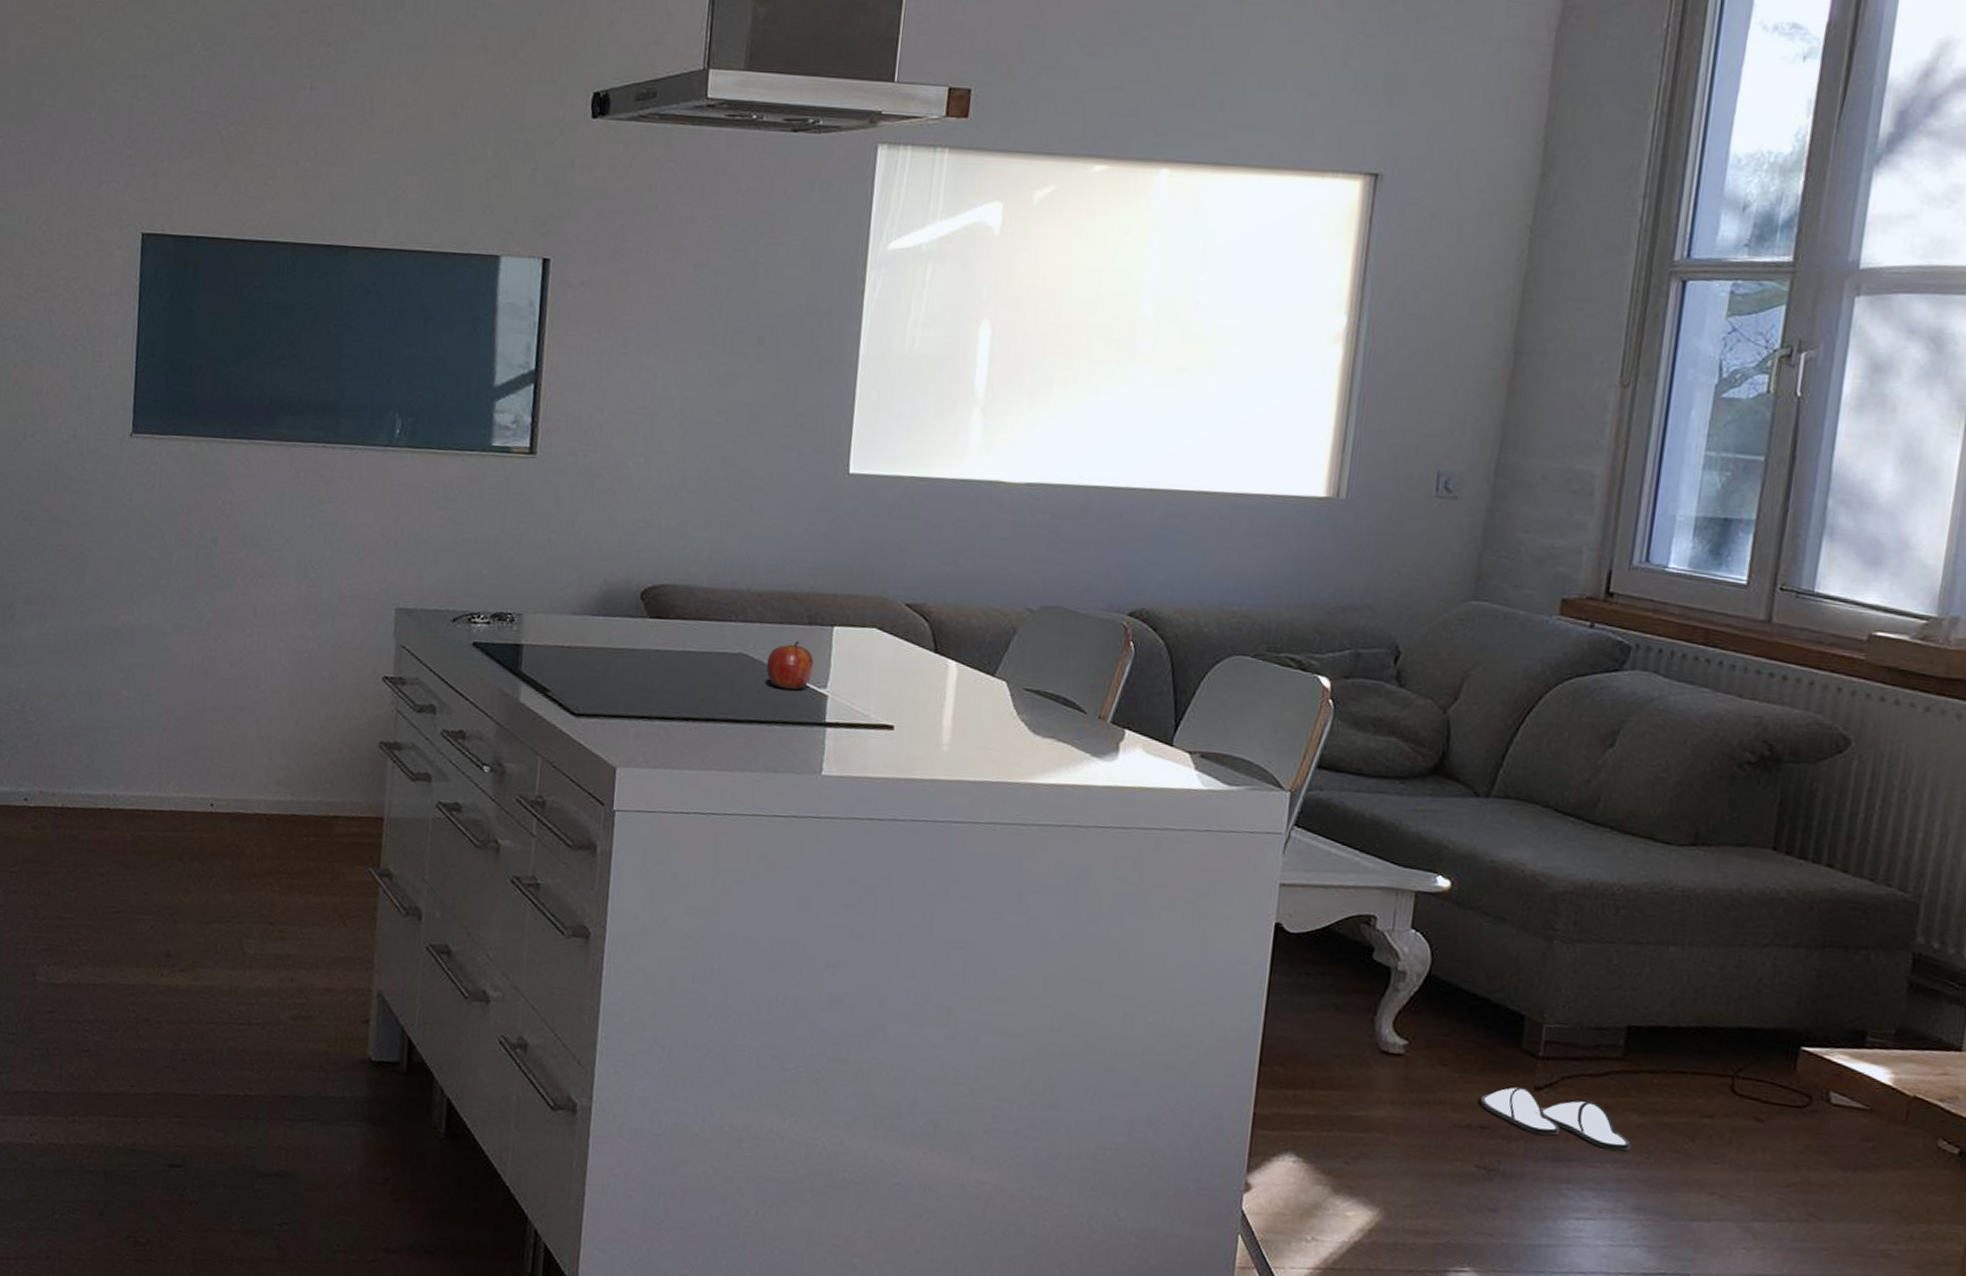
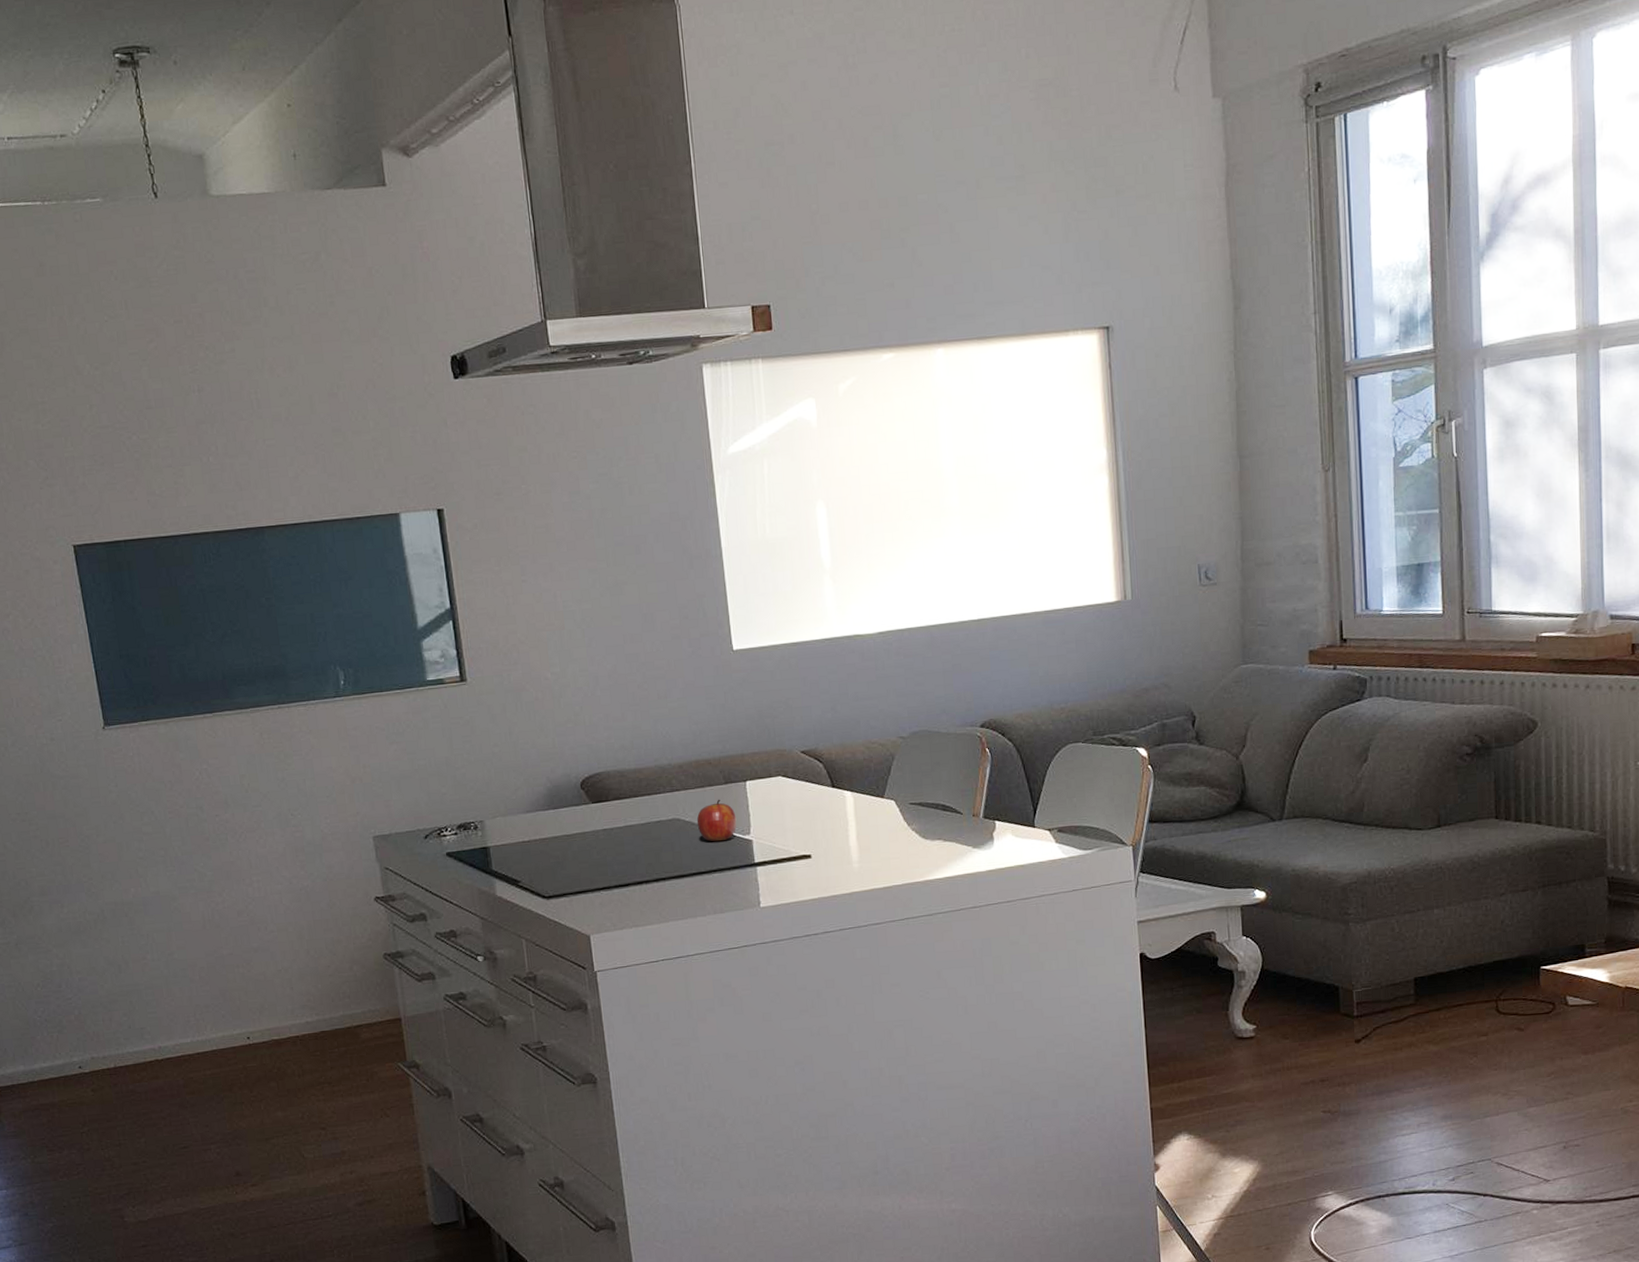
slippers: present [1479,1086,1631,1151] -> none [1317,1042,1433,1077]

